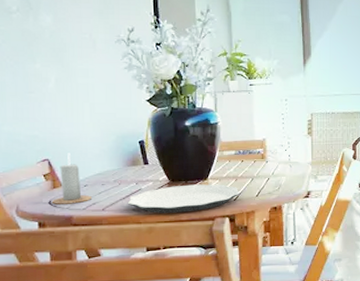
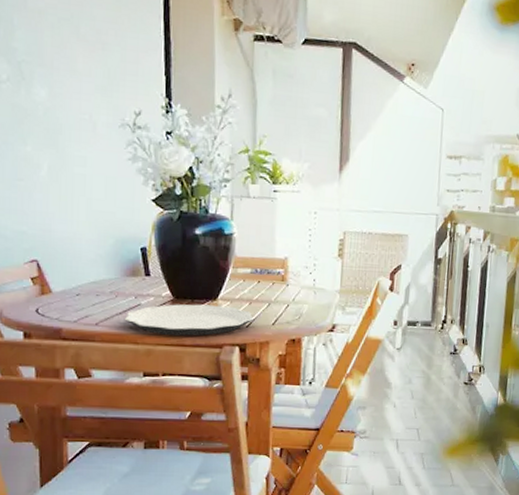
candle: present [51,153,91,205] -> none [38,255,84,315]

